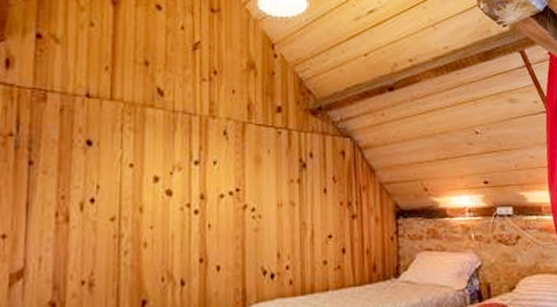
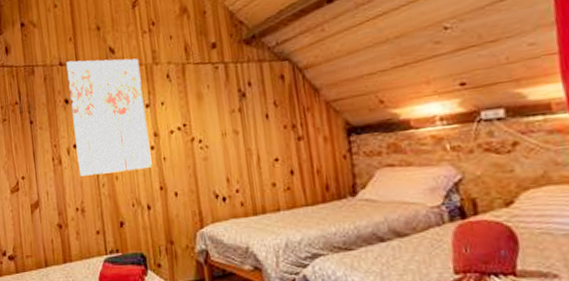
wall art: none [93,94,194,240] -> present [66,58,152,177]

